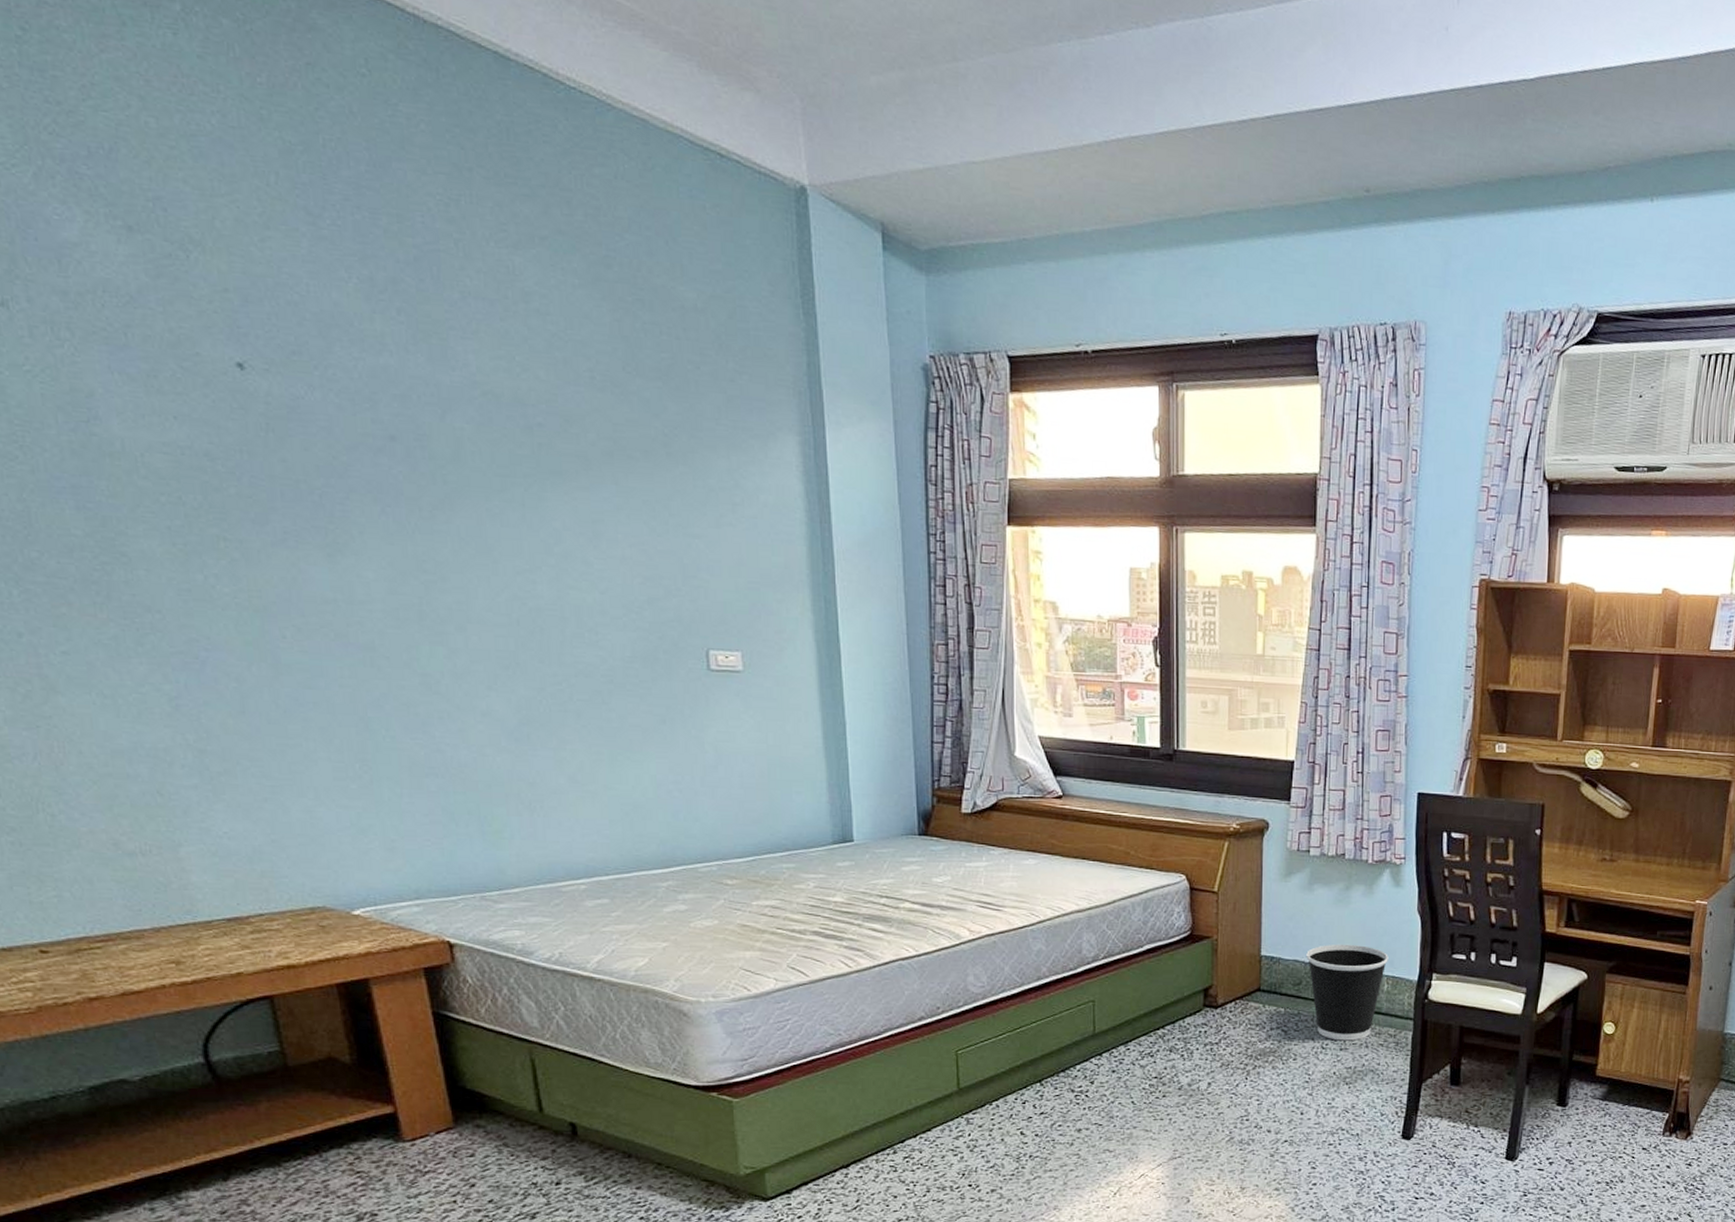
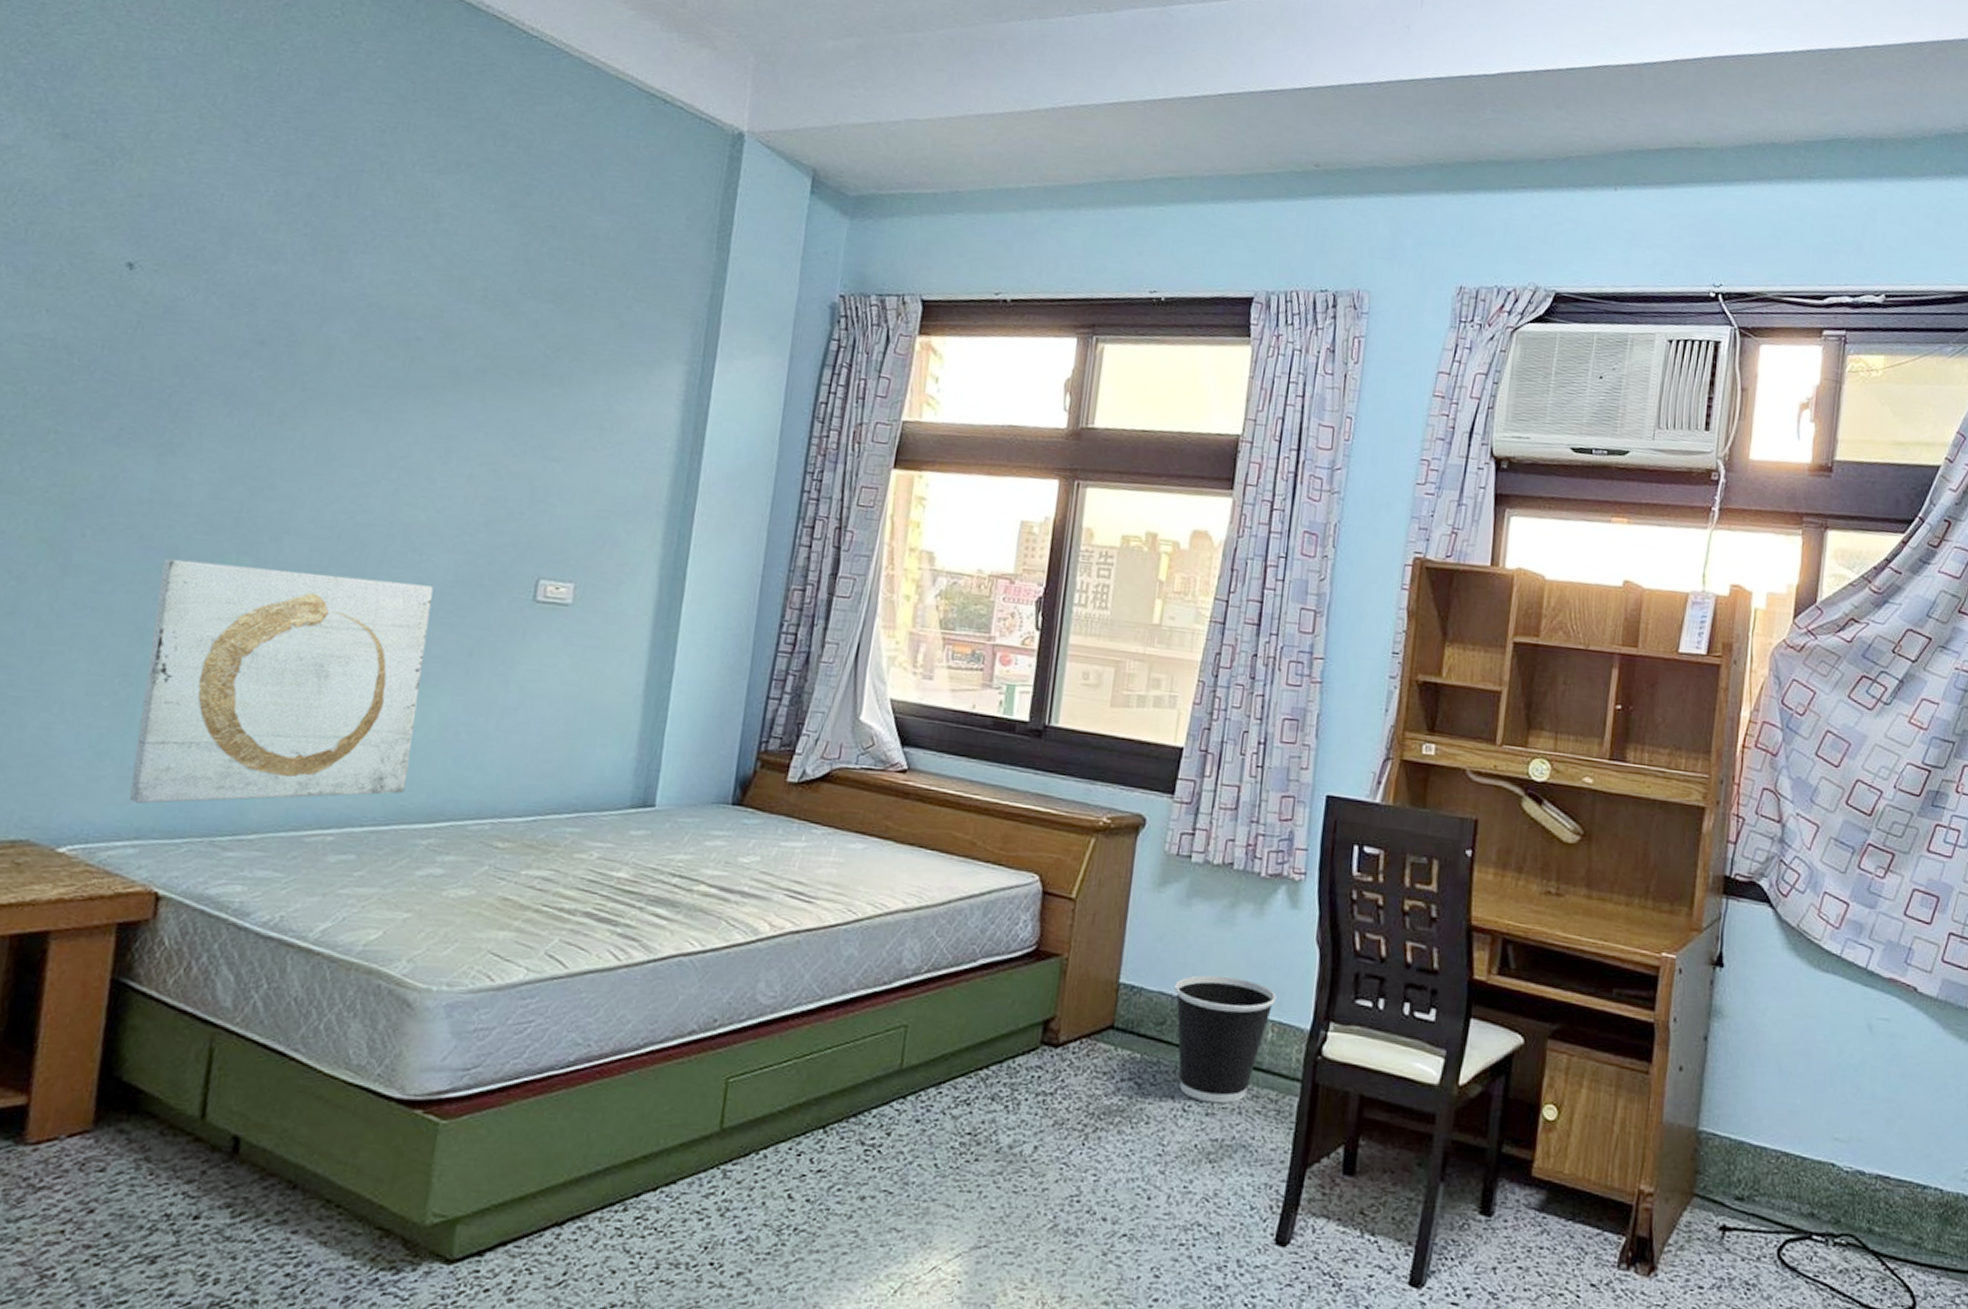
wall art: none [364,652,637,869] -> present [128,558,434,804]

